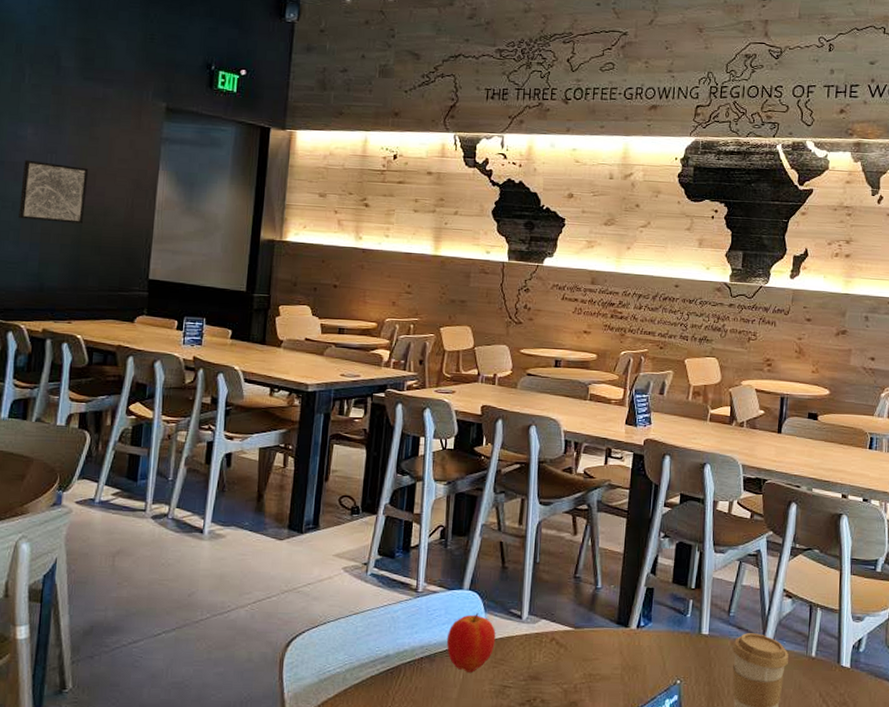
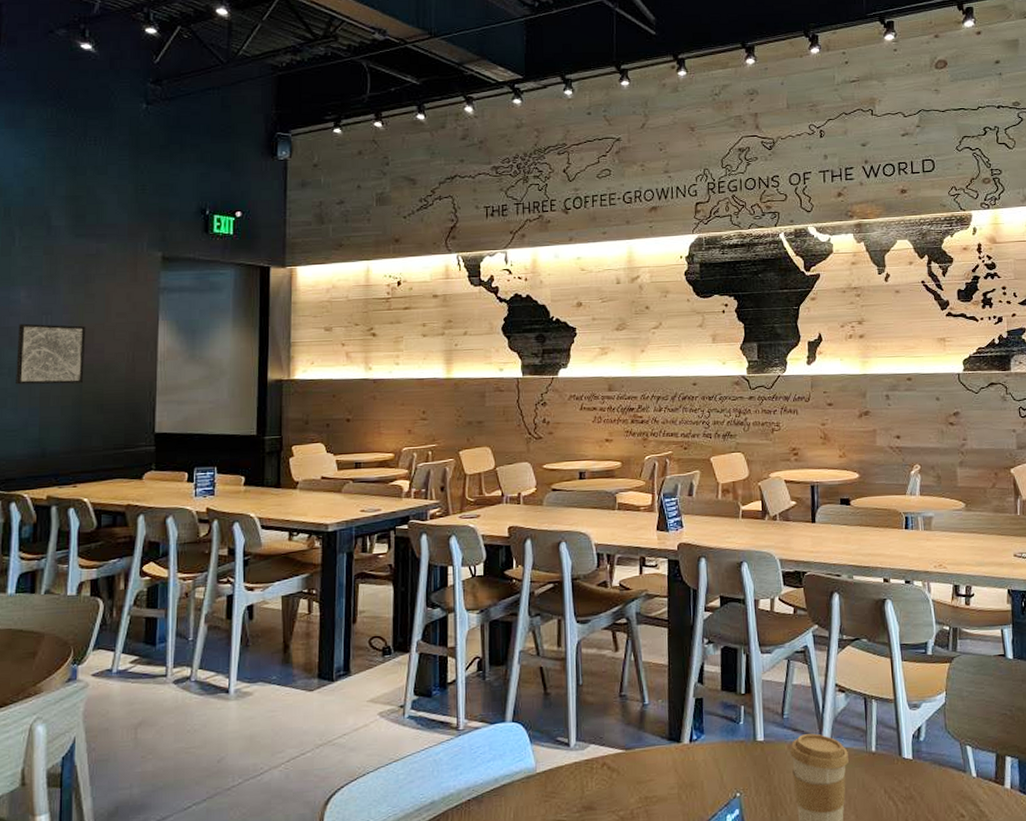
apple: present [446,612,496,672] -> none [493,744,545,810]

